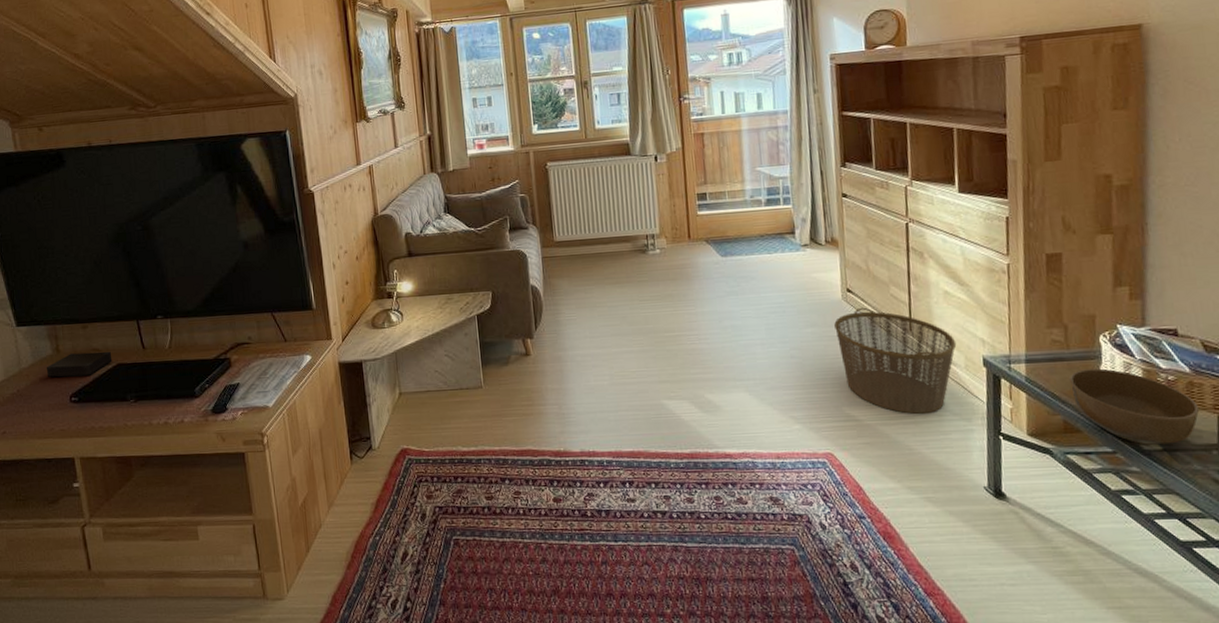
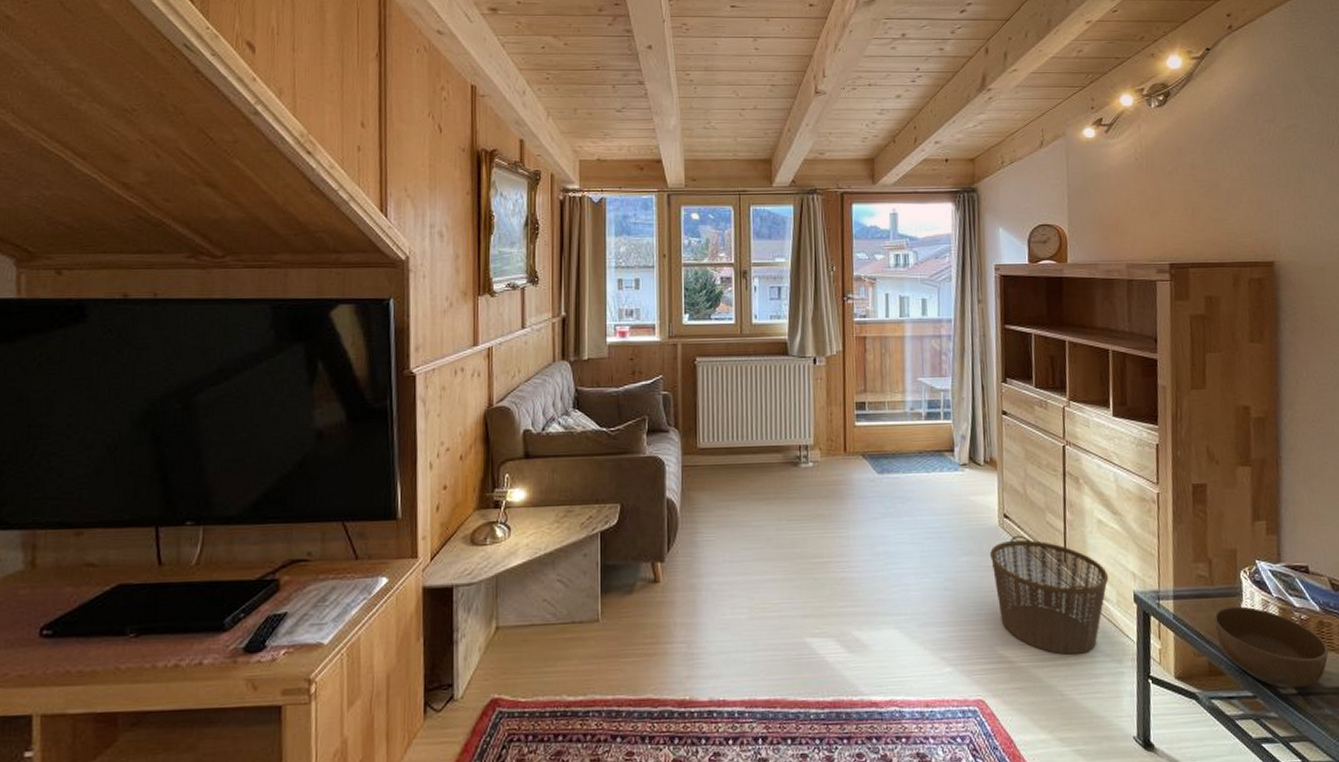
game console: present [46,351,113,378] -> none [11,567,113,603]

